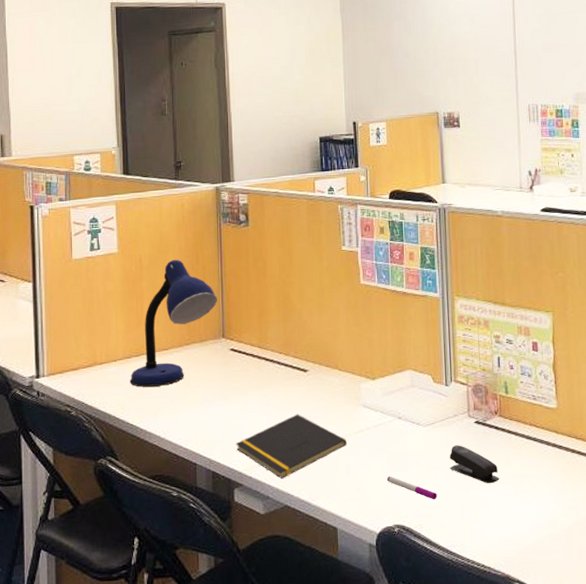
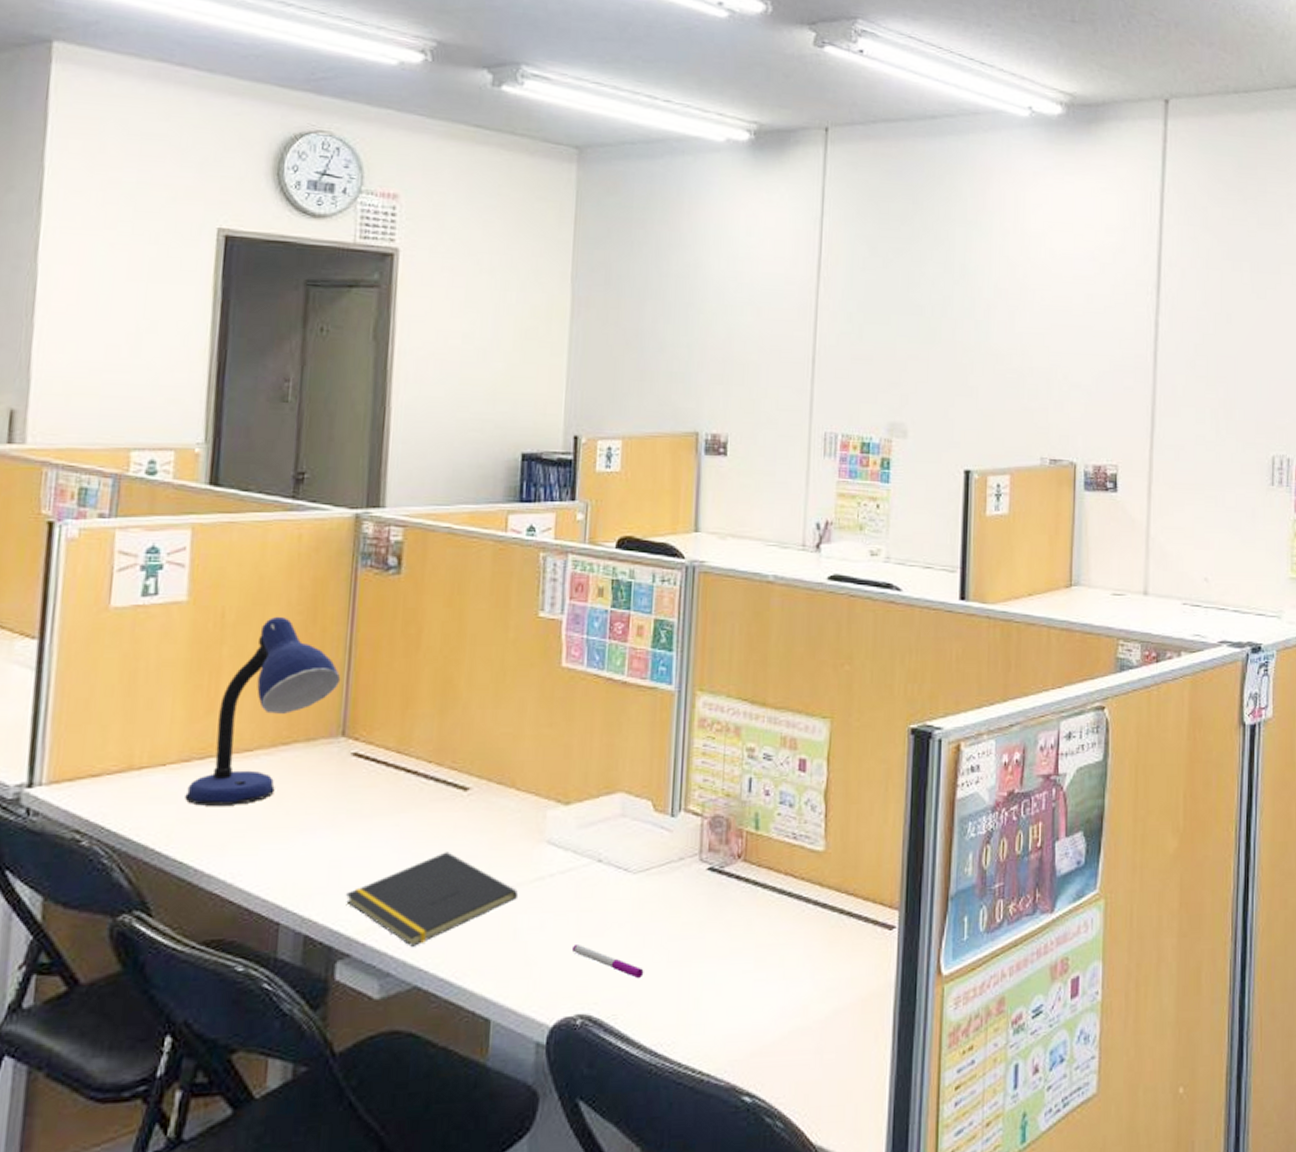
stapler: present [449,445,500,484] -> none [665,901,736,956]

